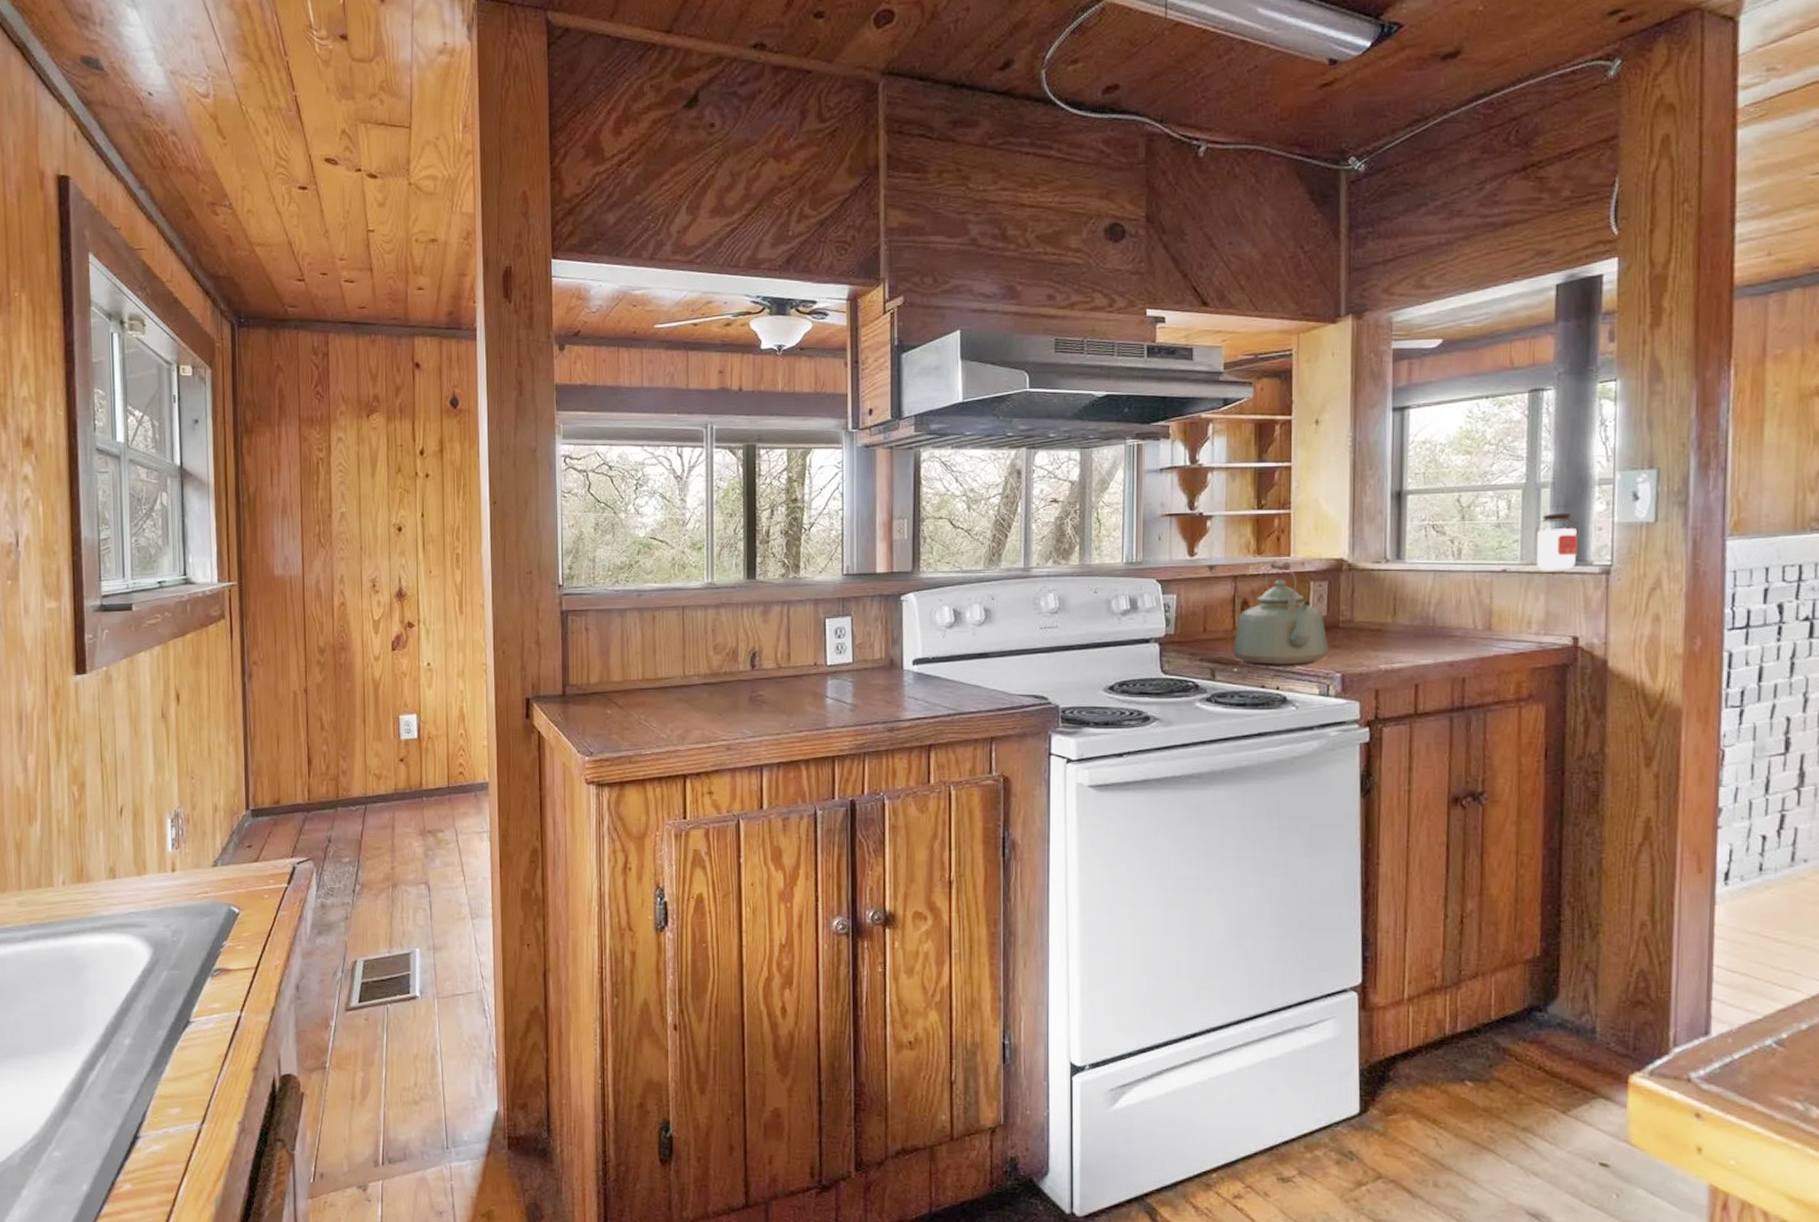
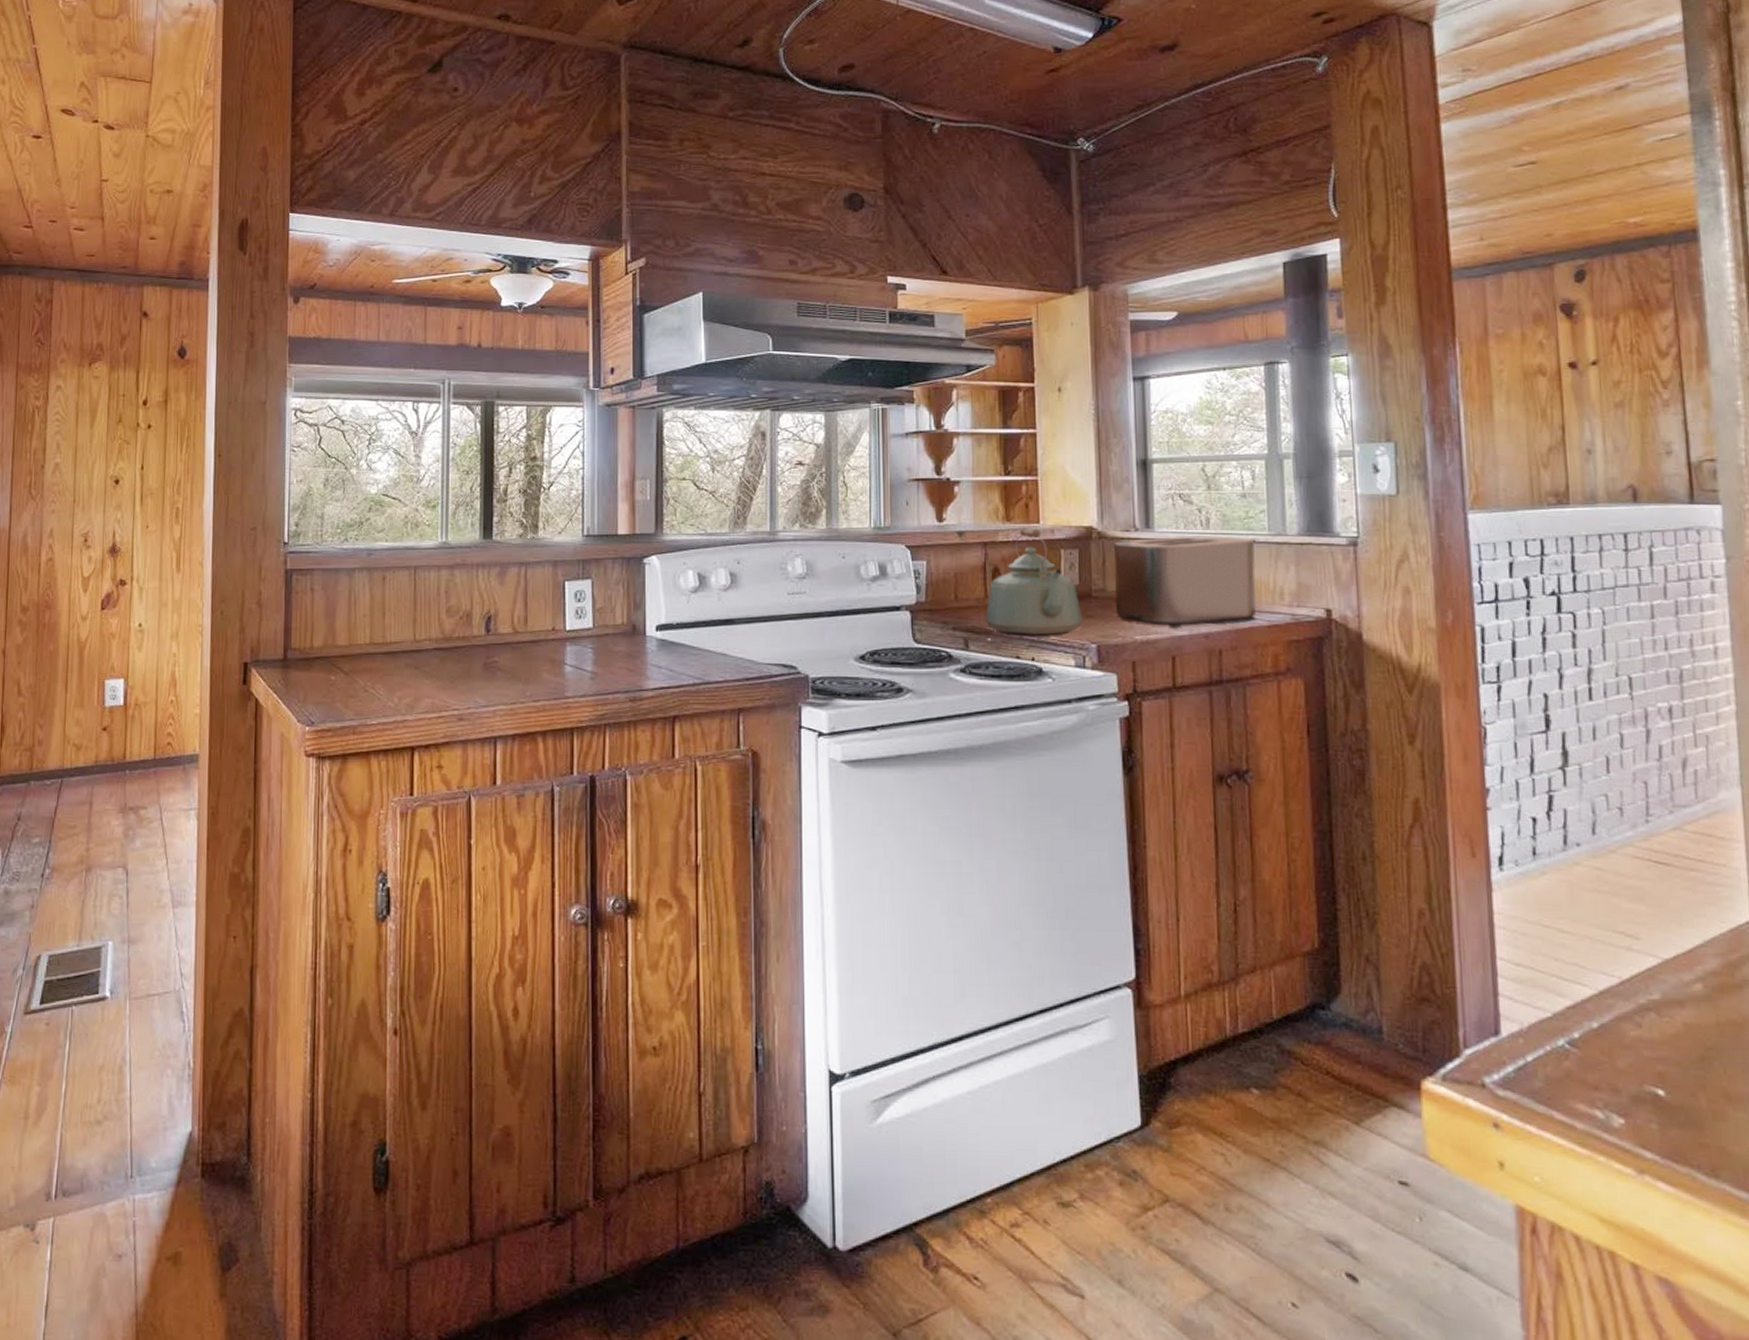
toaster: none [1361,566,1505,656] -> present [1114,536,1256,627]
jar: present [1535,513,1578,571] -> none [1280,484,1324,542]

